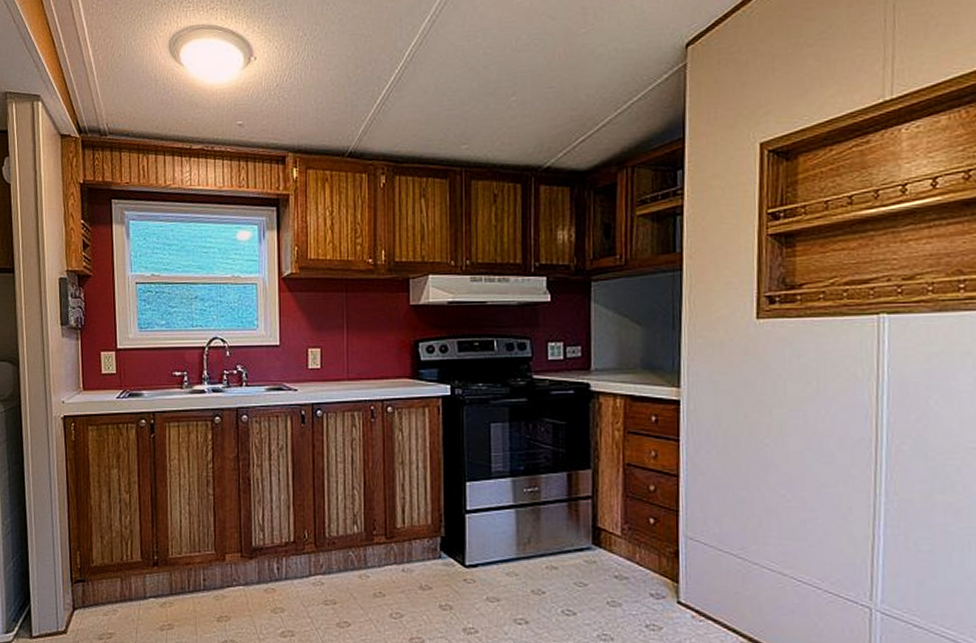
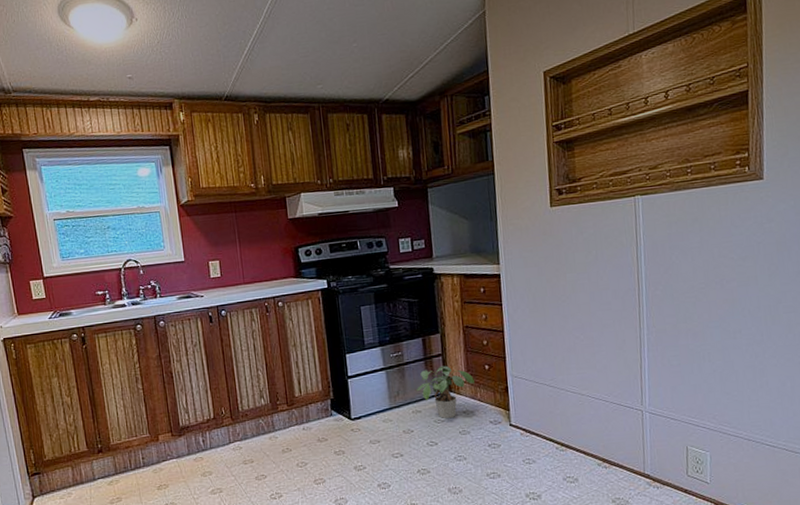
potted plant: none [553,512,633,582] -> present [416,365,475,418]

